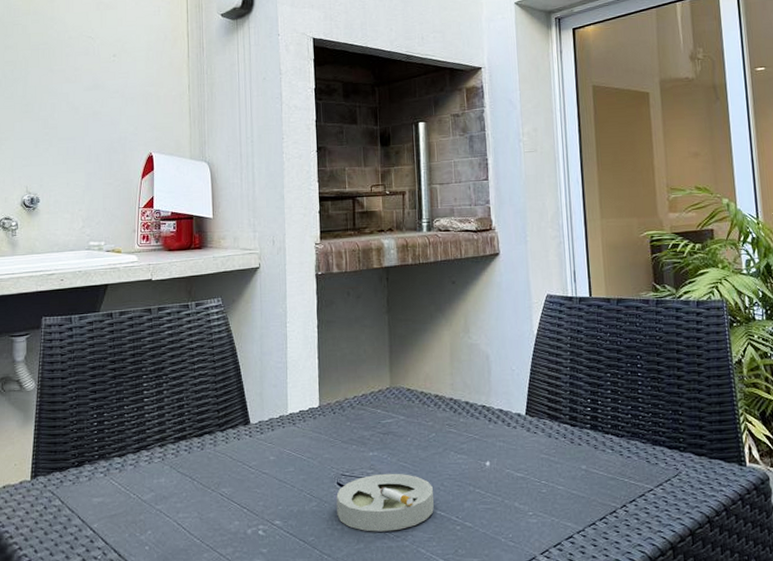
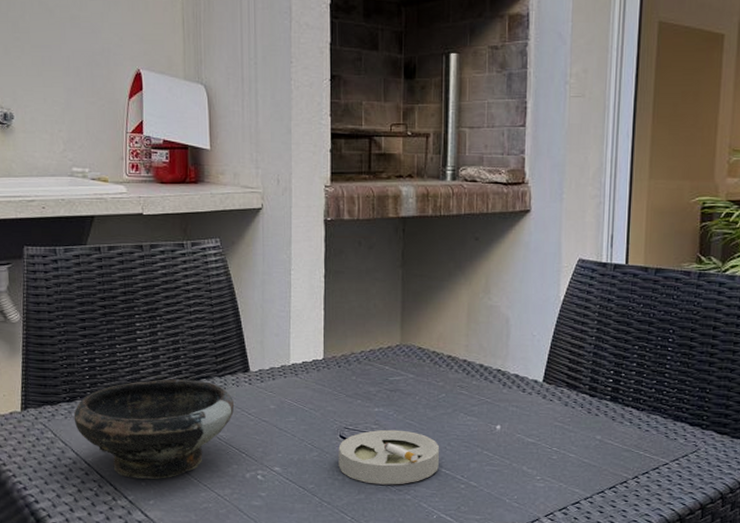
bowl: none [81,436,235,543] -> present [73,379,234,479]

